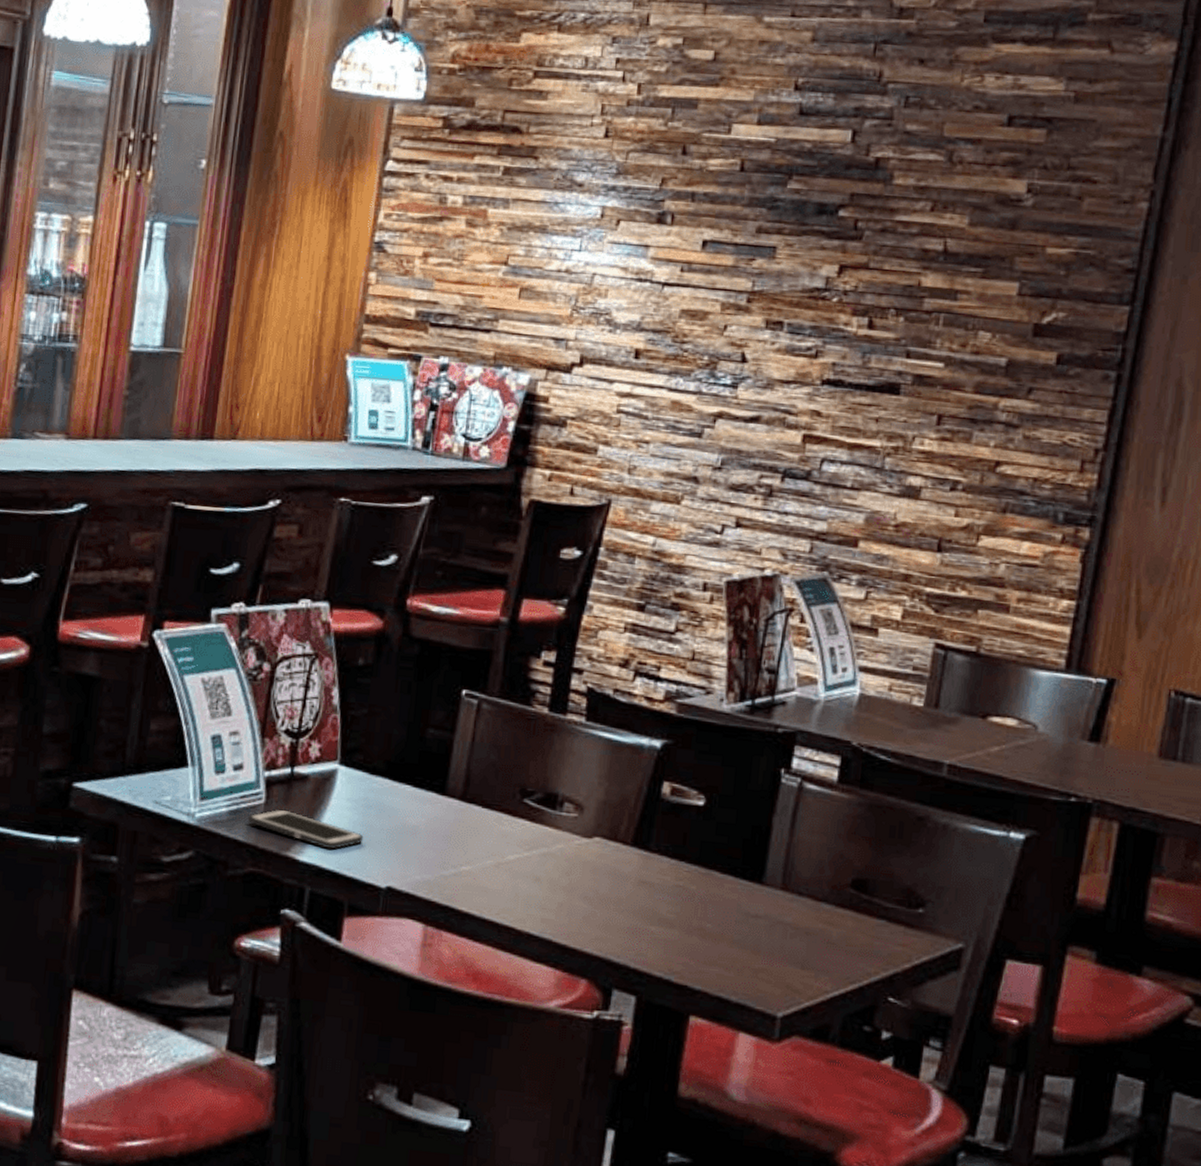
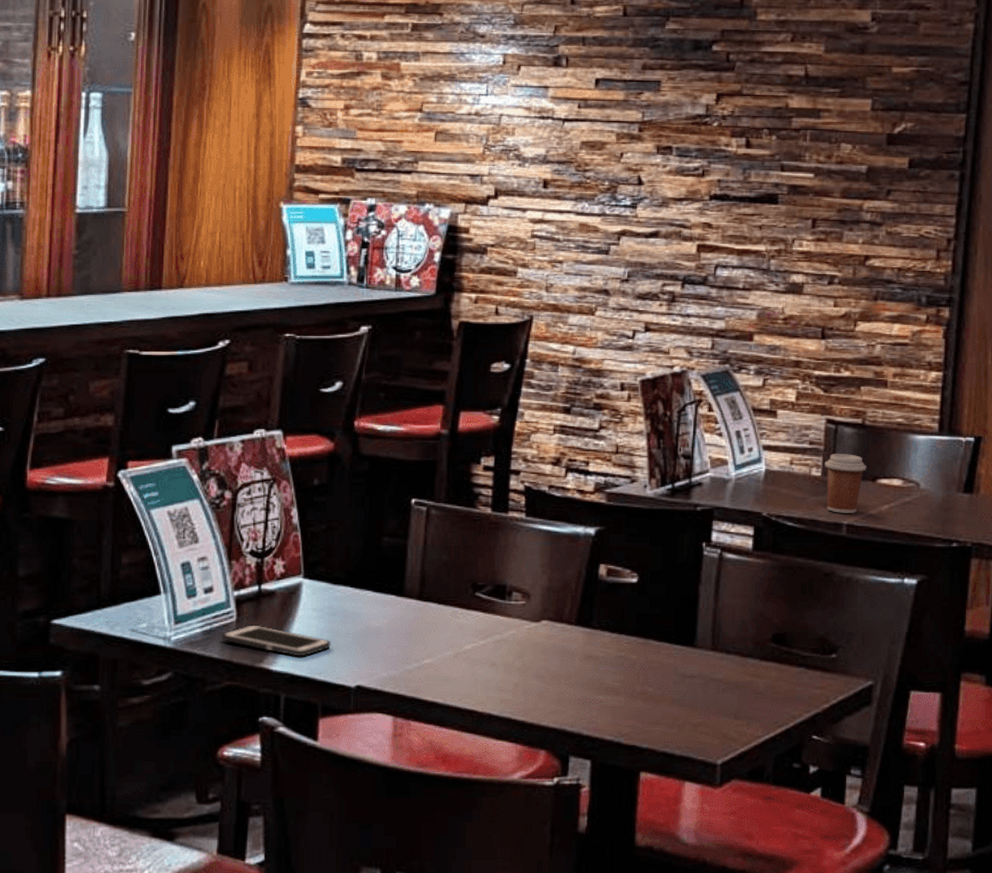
coffee cup: none [927,683,977,753] -> present [825,454,867,513]

